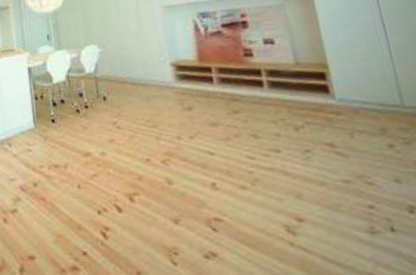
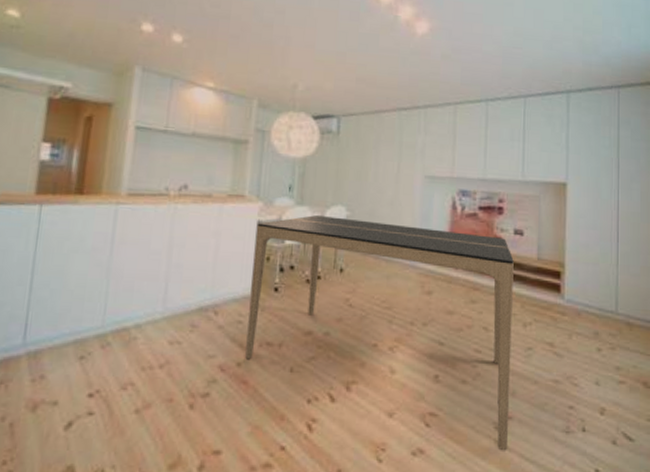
dining table: none [27,49,307,253] -> present [245,215,514,451]

